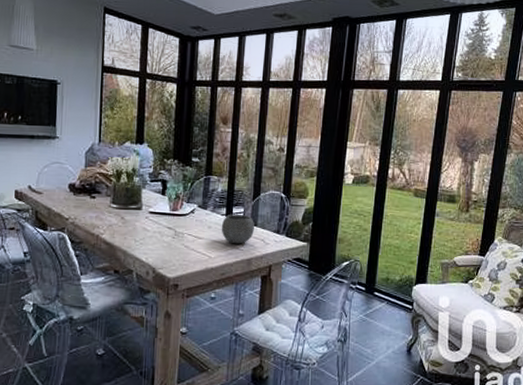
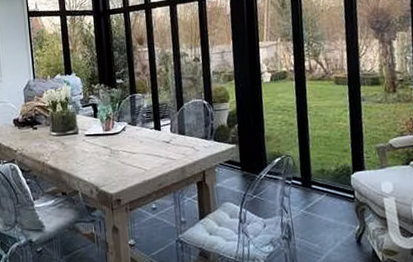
bowl: present [221,214,254,244] -> none [152,125,183,155]

